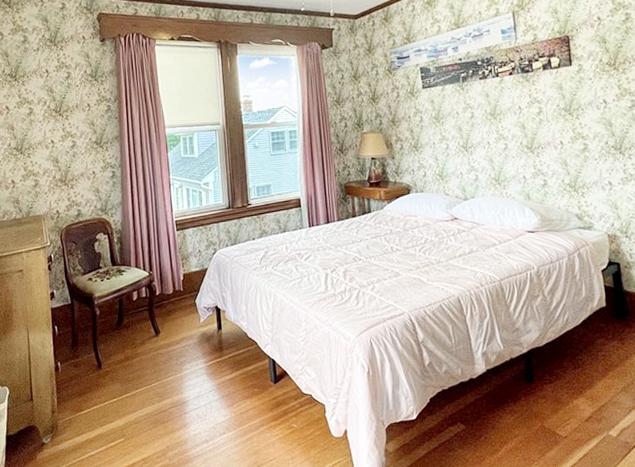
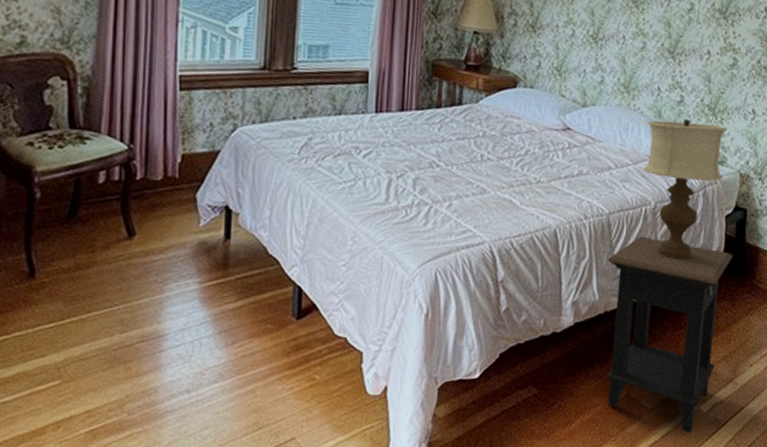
side table: none [506,294,616,456] -> present [606,236,733,434]
table lamp: none [520,197,593,312] -> present [643,119,728,261]

